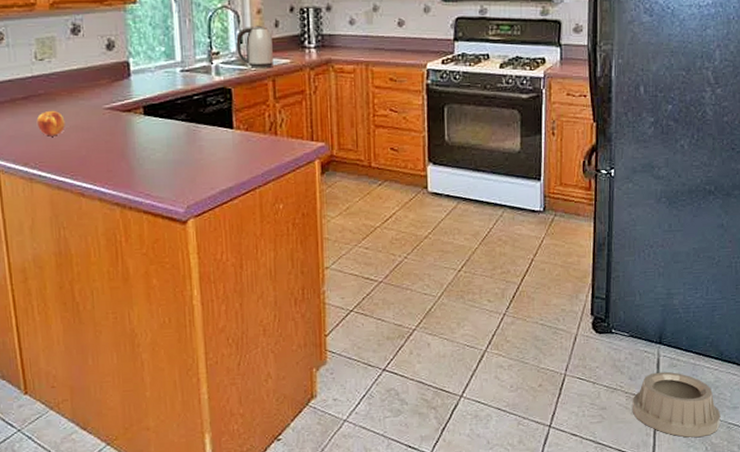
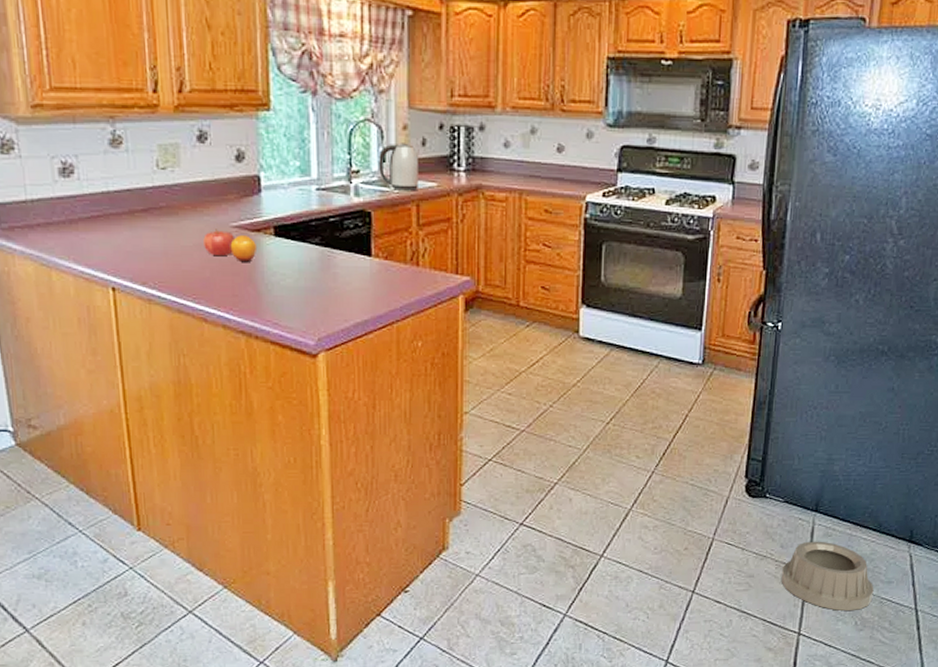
fruit: present [36,110,65,137] -> none [156,225,188,254]
fruit: none [79,111,109,136] -> present [203,229,236,257]
fruit: none [103,116,129,141] -> present [230,235,258,263]

